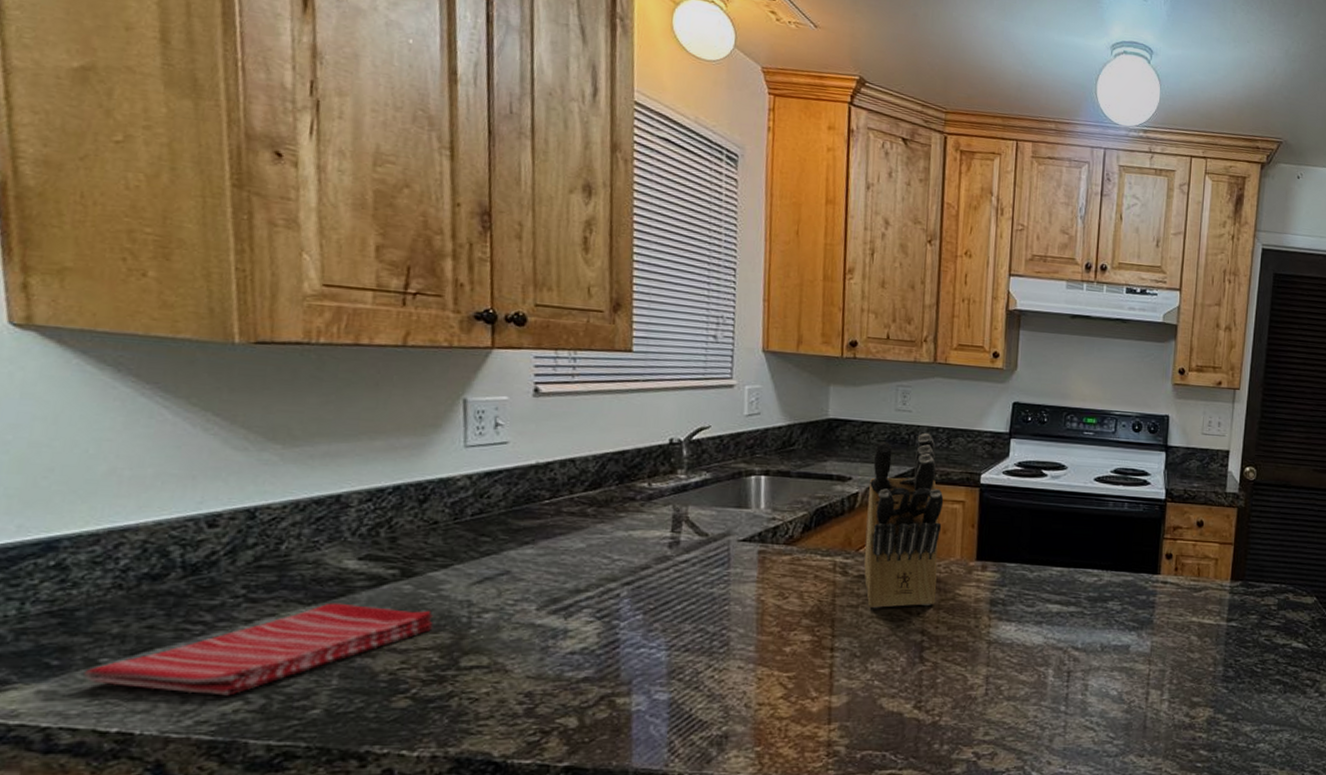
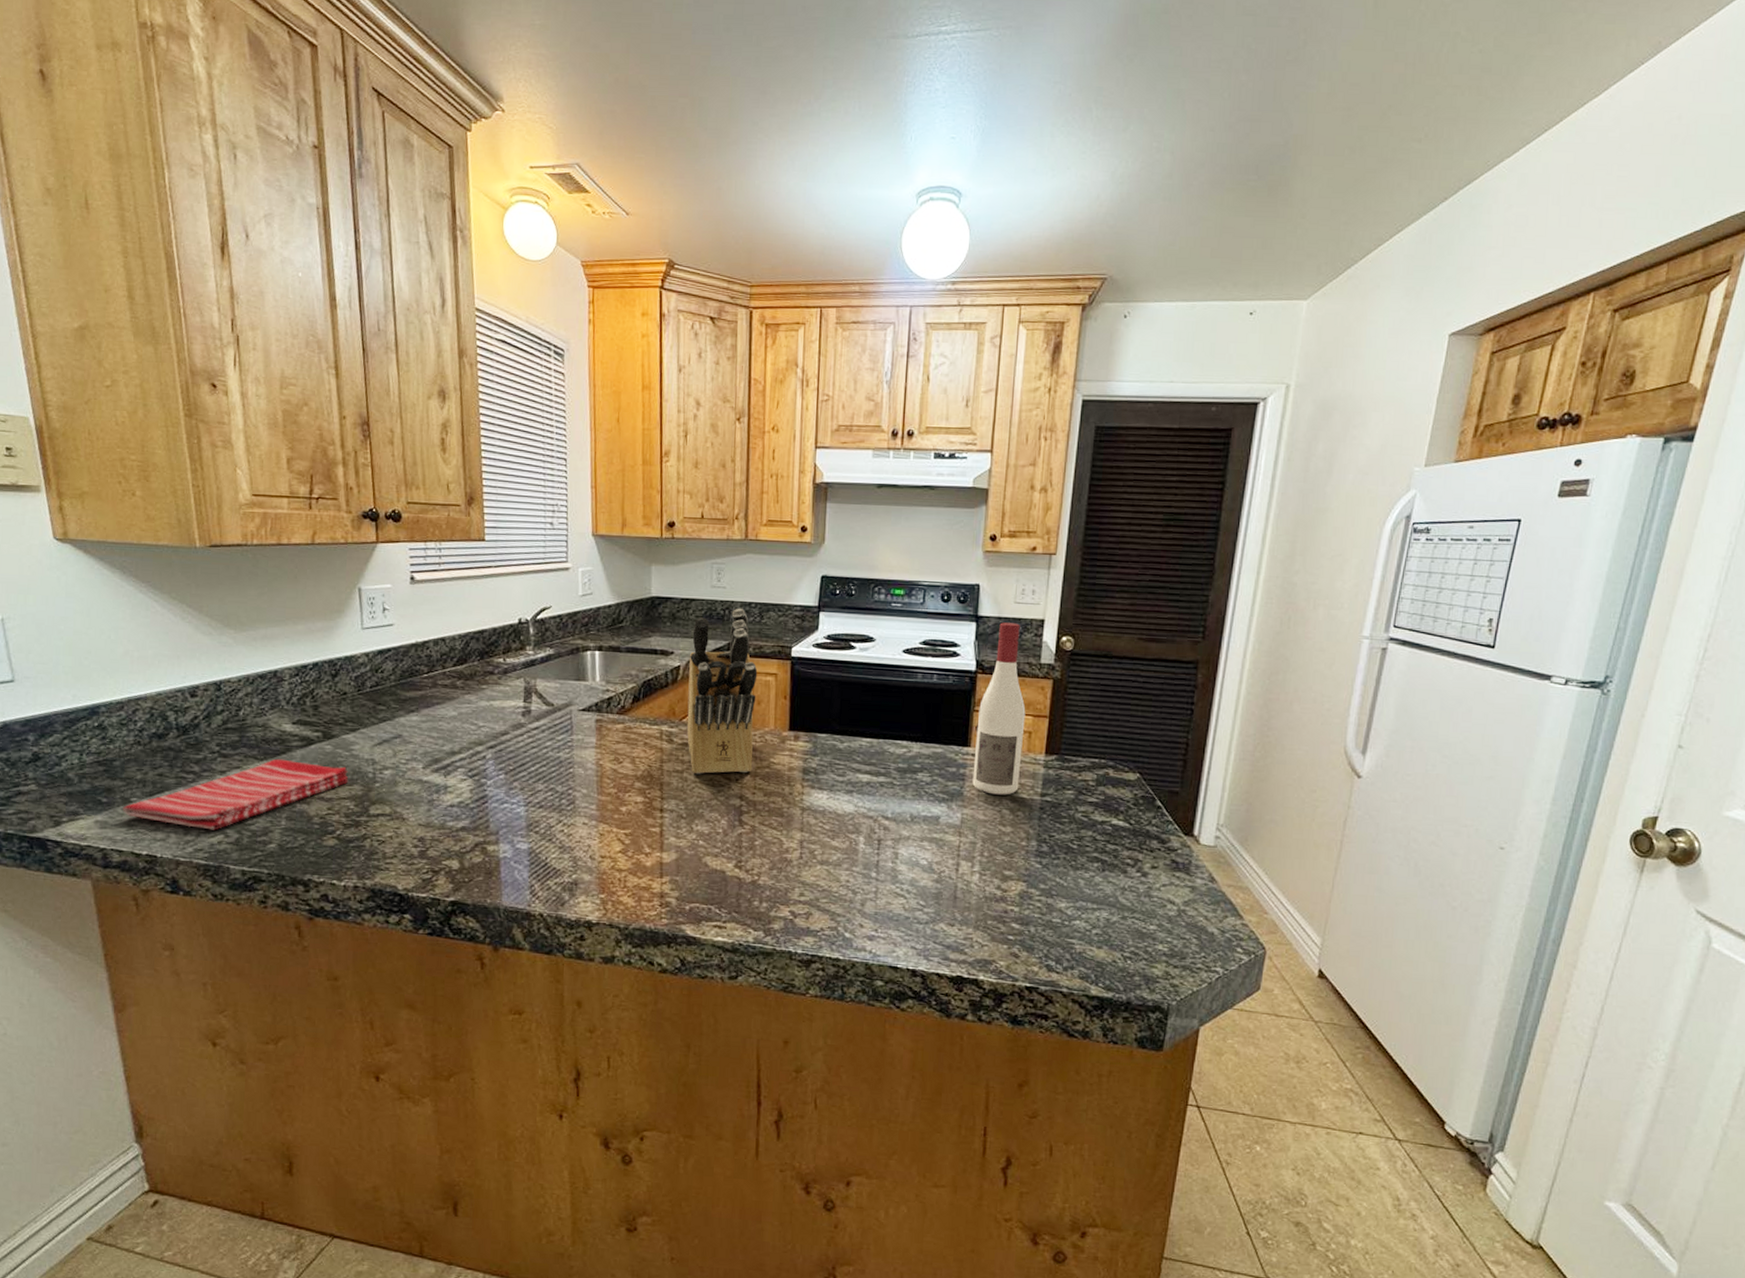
wine bottle: none [1162,452,1213,622] -> present [972,622,1026,795]

